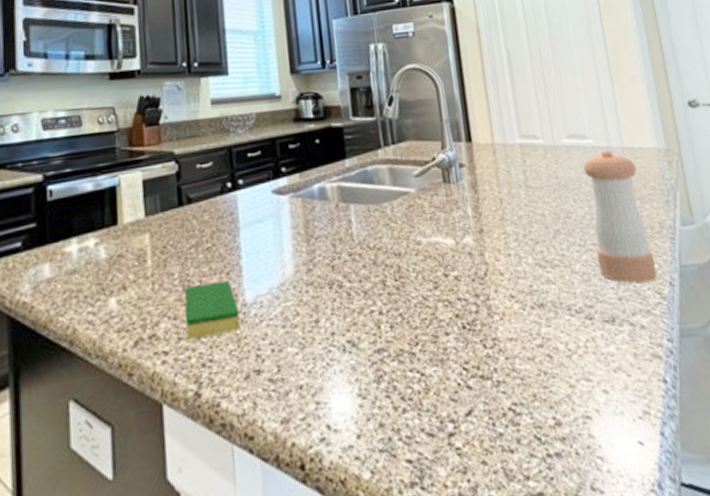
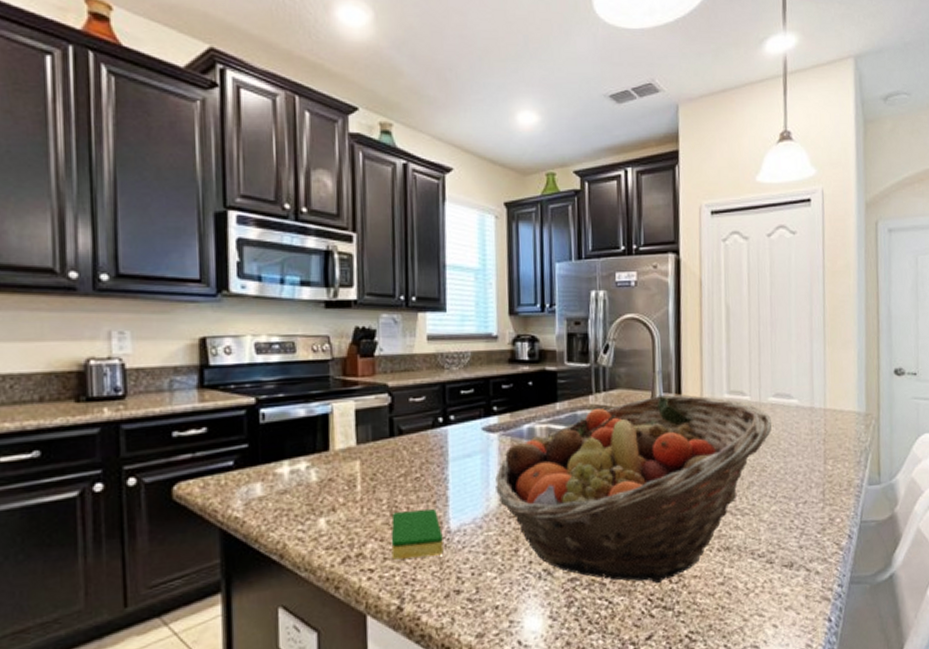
fruit basket: none [289,142,570,350] -> present [495,394,771,583]
pepper shaker: present [583,150,657,284] -> none [784,411,838,535]

